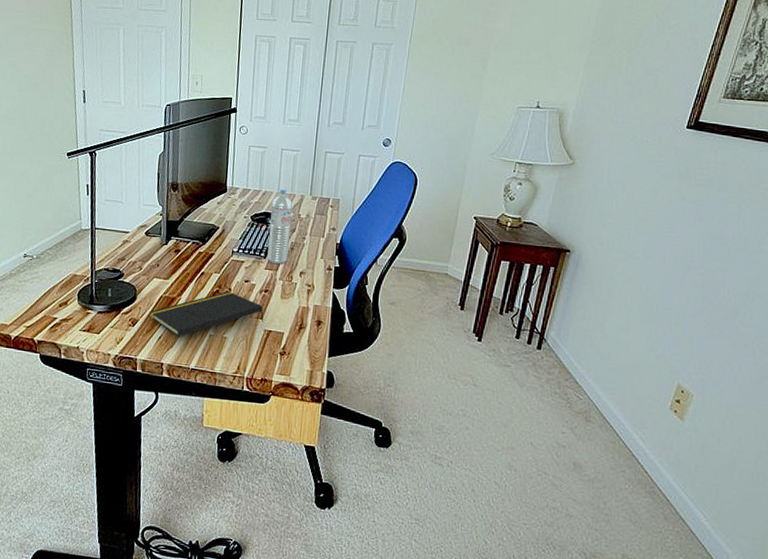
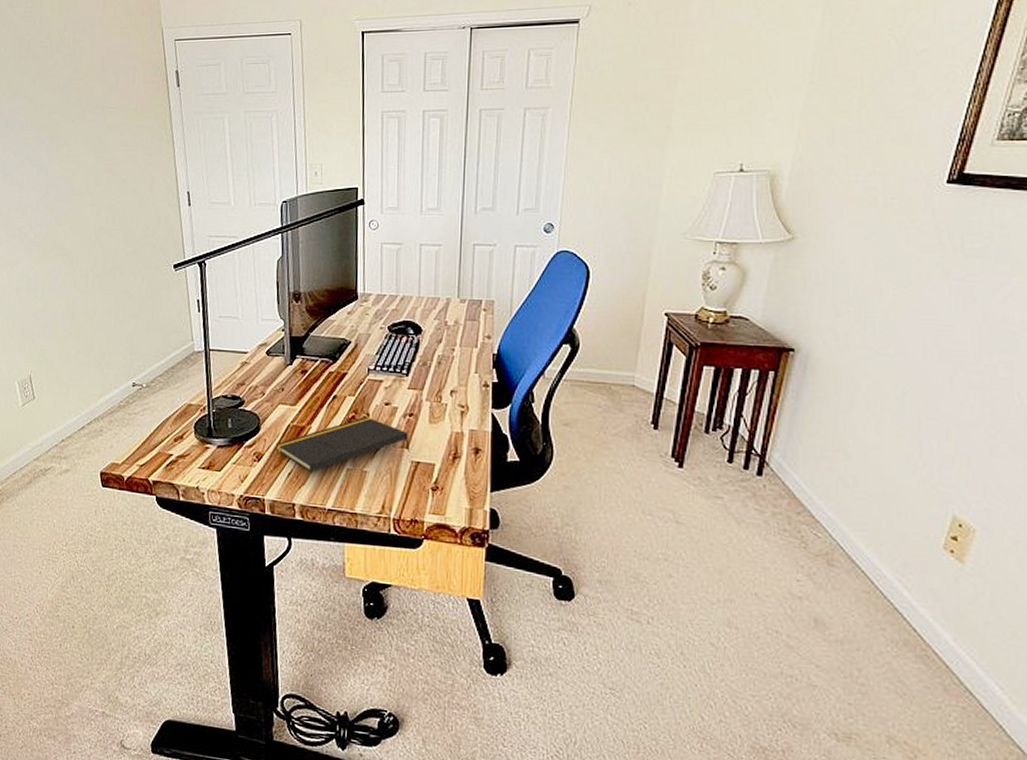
water bottle: present [267,189,293,264] -> none [410,293,437,382]

